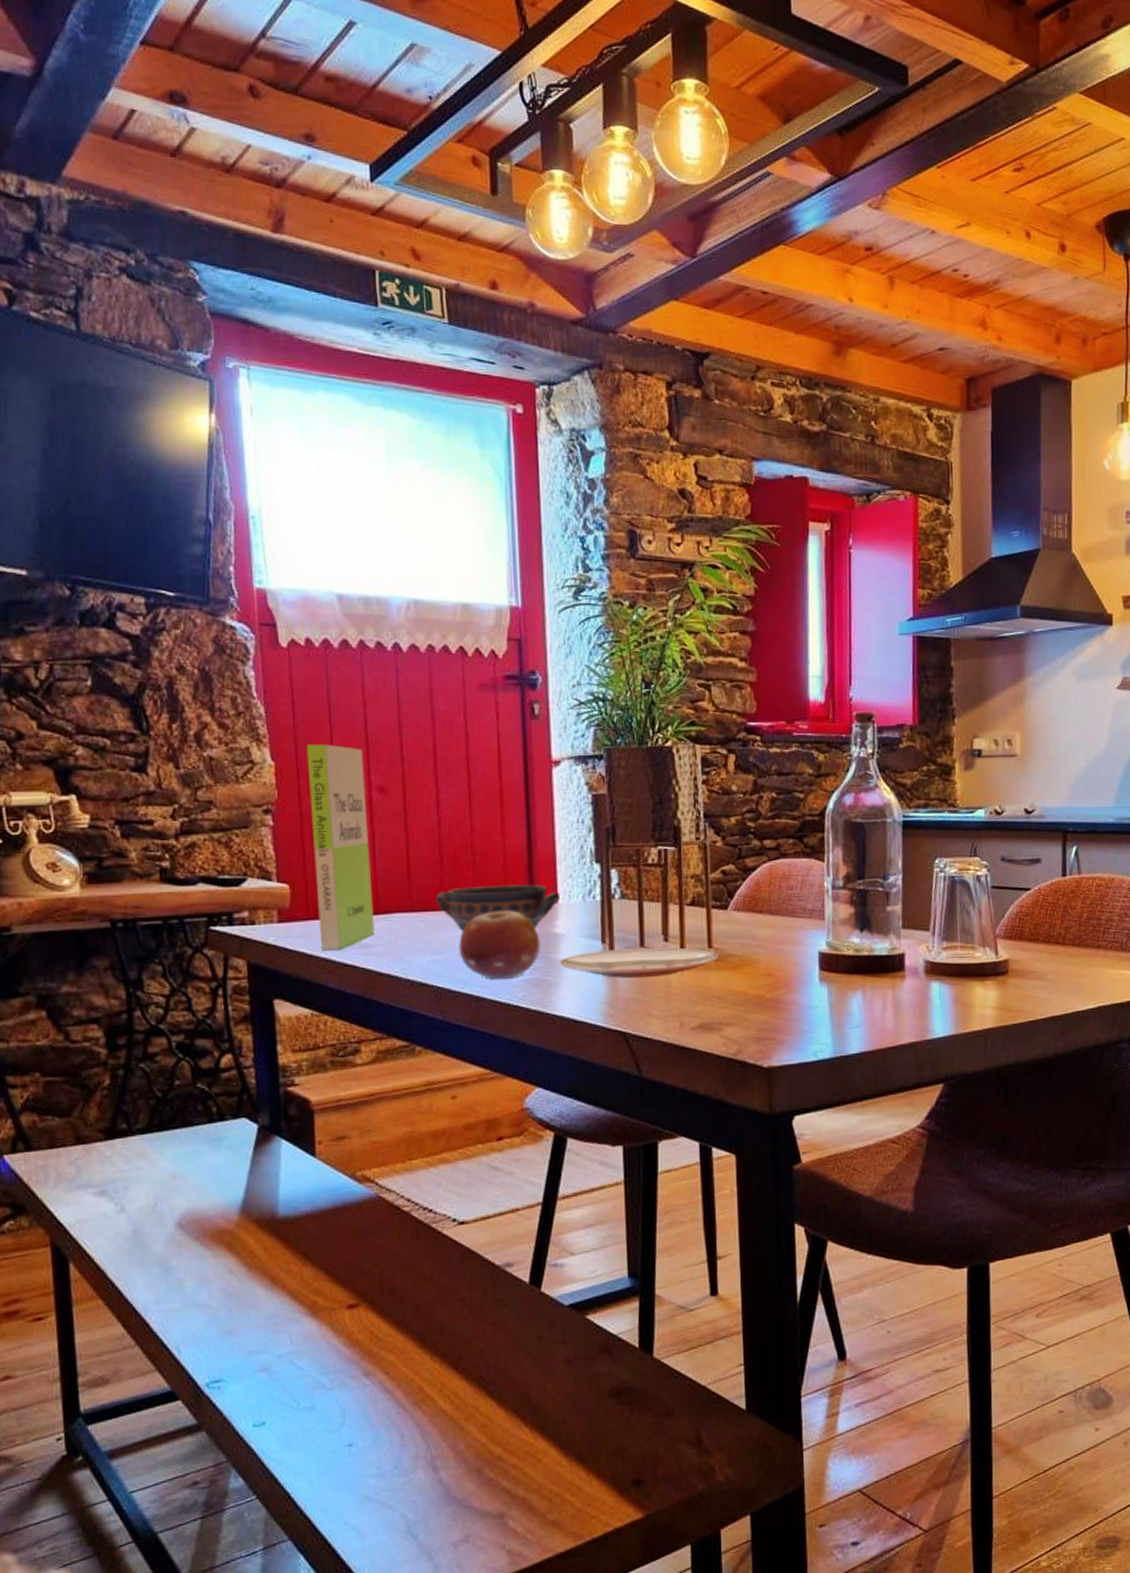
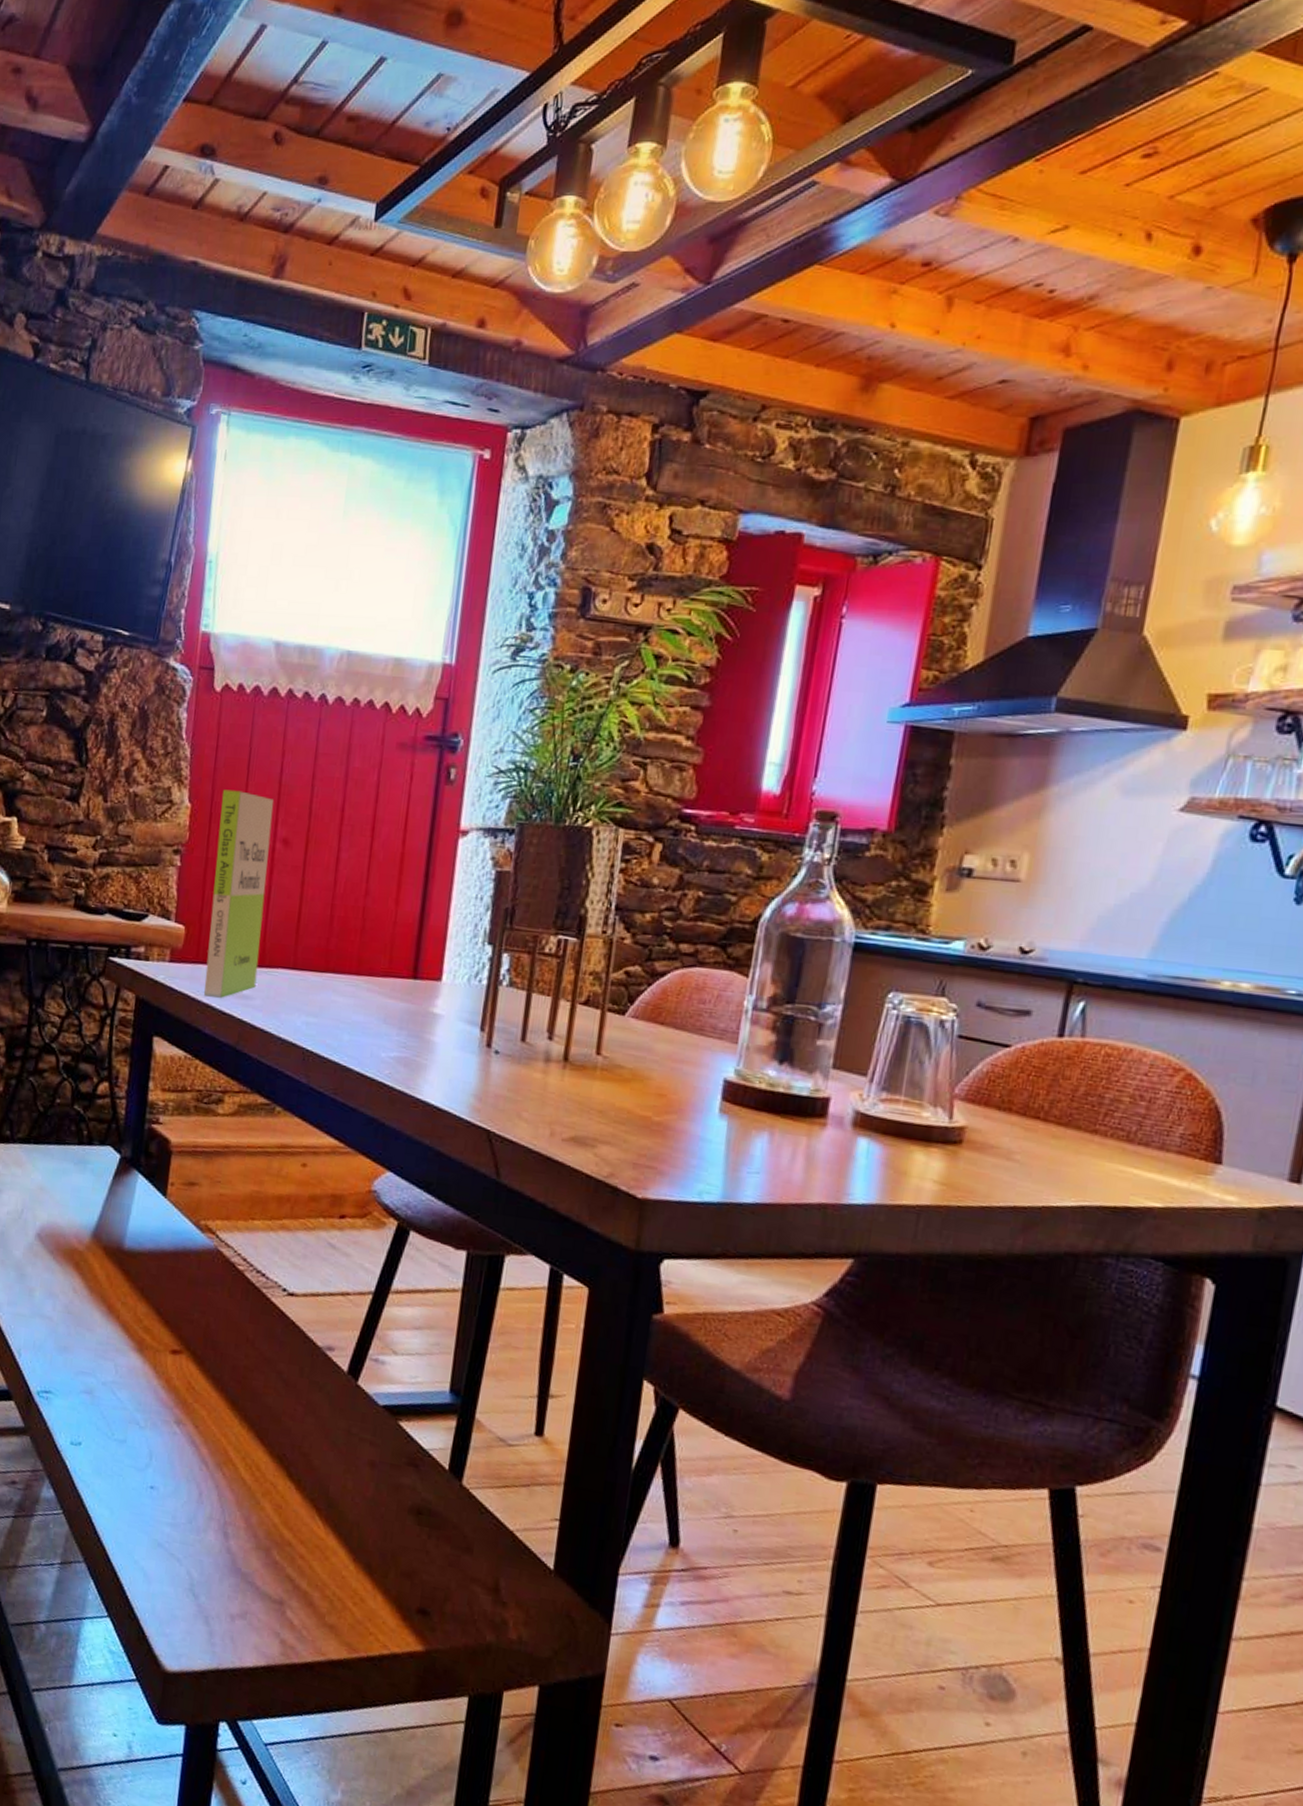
bowl: present [435,884,561,932] -> none [319,951,445,1005]
fruit: present [459,910,541,979] -> none [333,980,417,1053]
plate: present [559,947,718,979] -> none [432,1038,605,1078]

